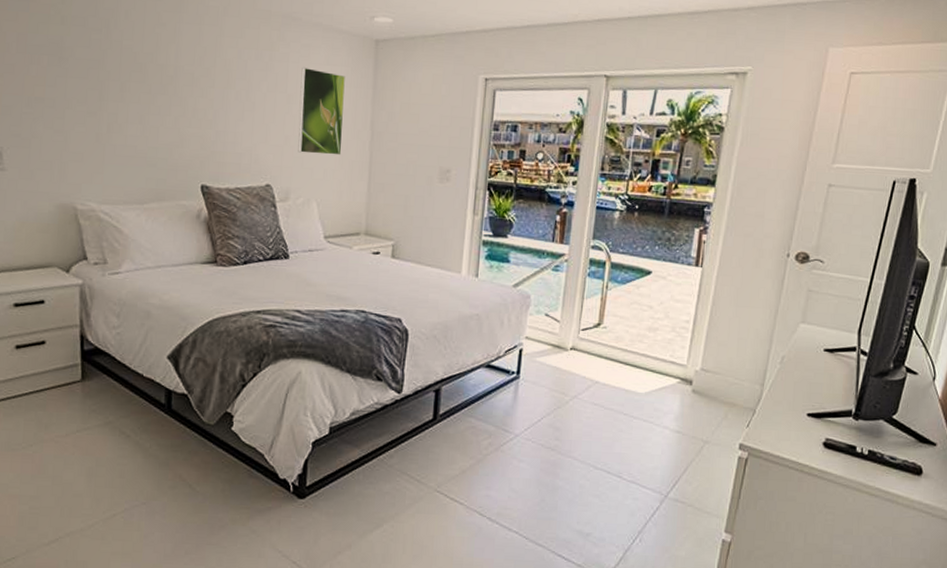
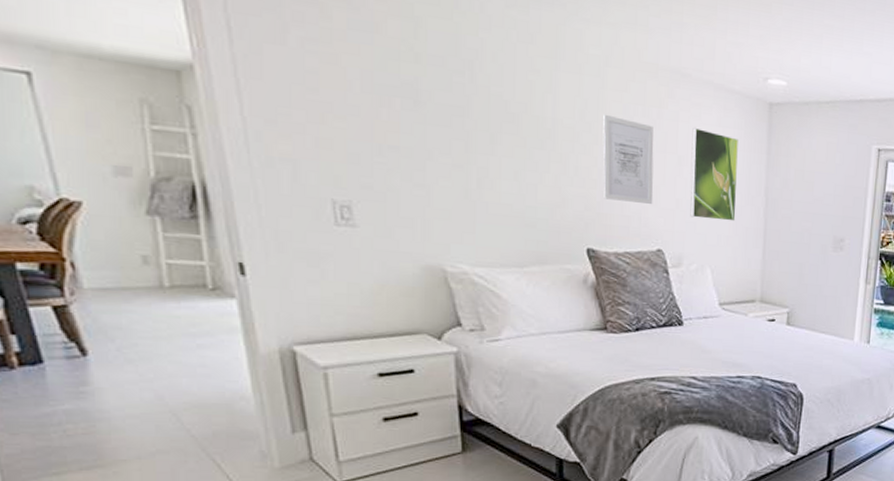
wall art: none [218,59,266,141] -> present [602,114,654,204]

